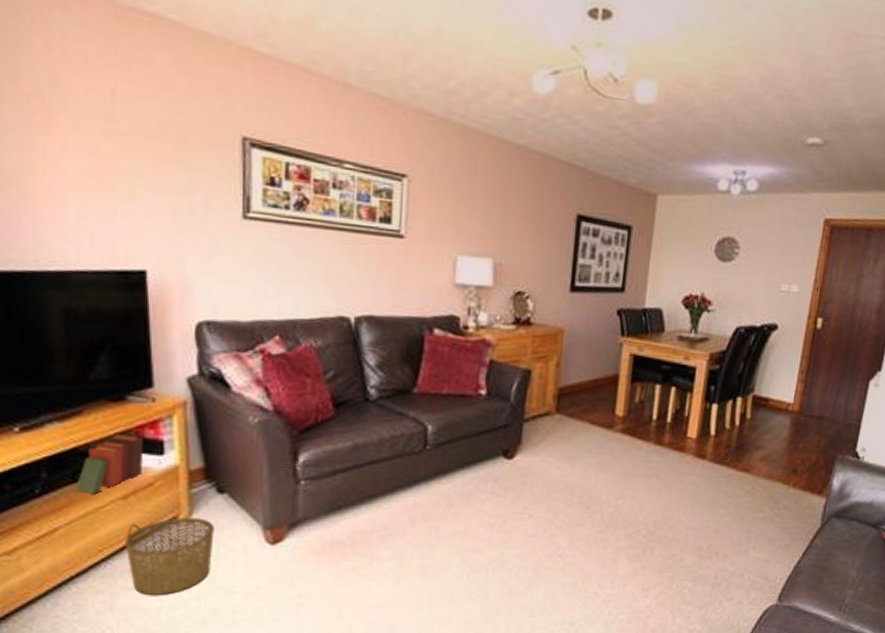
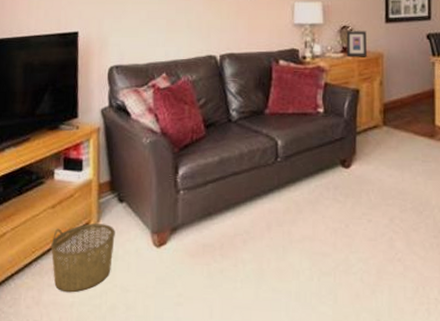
books: present [75,433,144,494] -> none [20,154,69,204]
picture frame: none [519,298,546,332] -> present [346,31,367,57]

